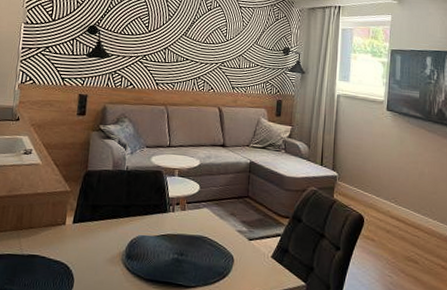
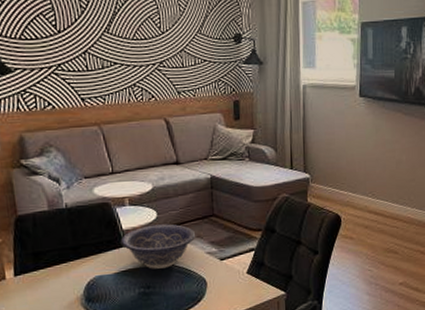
decorative bowl: none [165,197,231,239] -> present [120,224,196,269]

